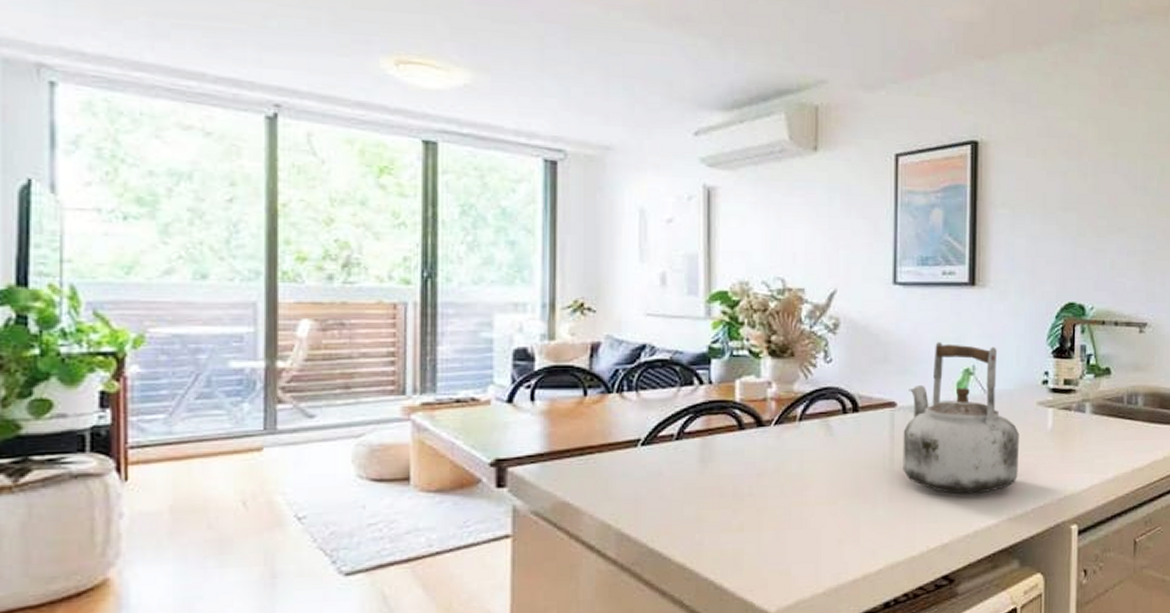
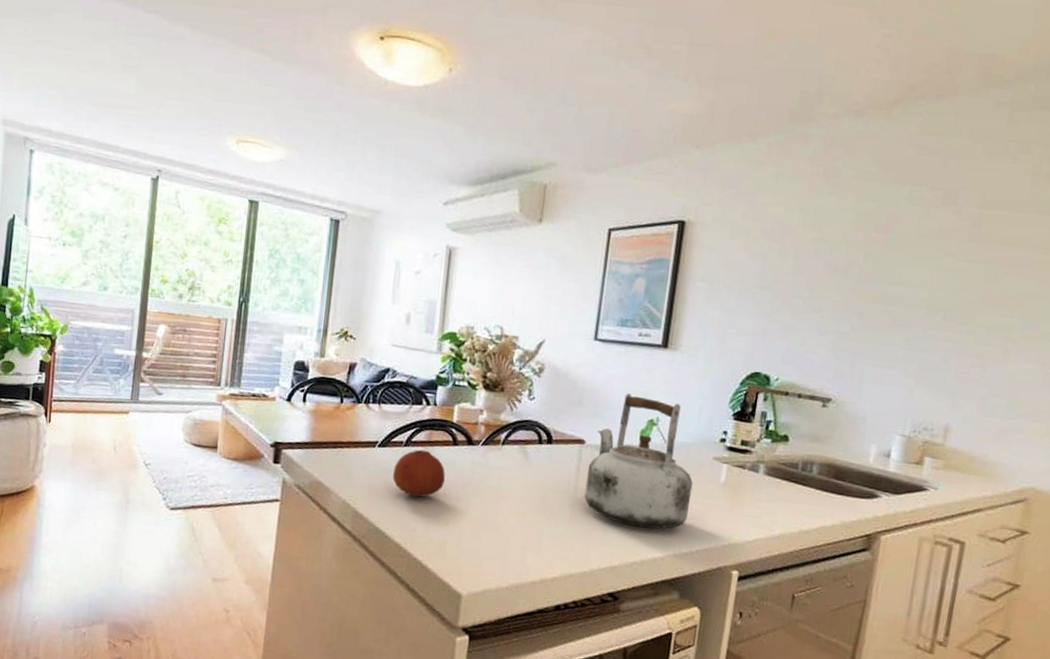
fruit: none [665,441,732,502] -> present [393,449,445,498]

